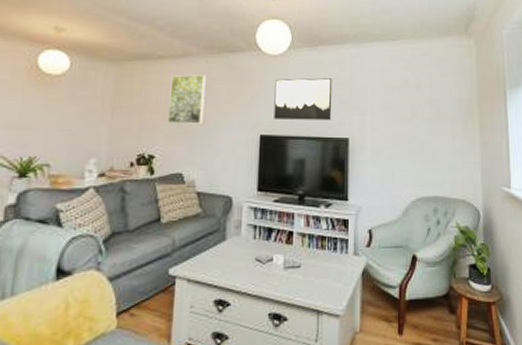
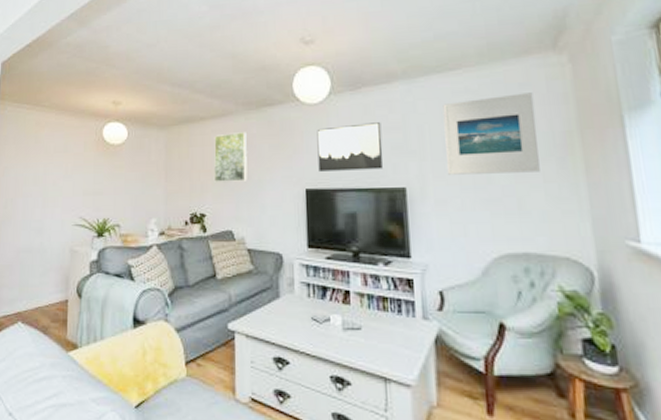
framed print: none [382,66,450,131] -> present [442,92,540,175]

